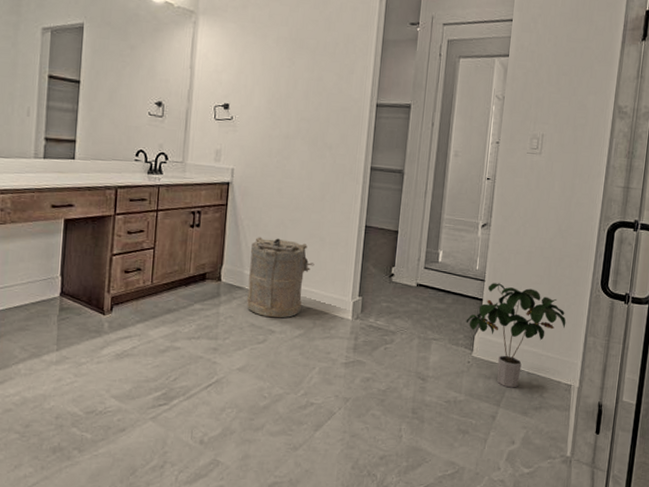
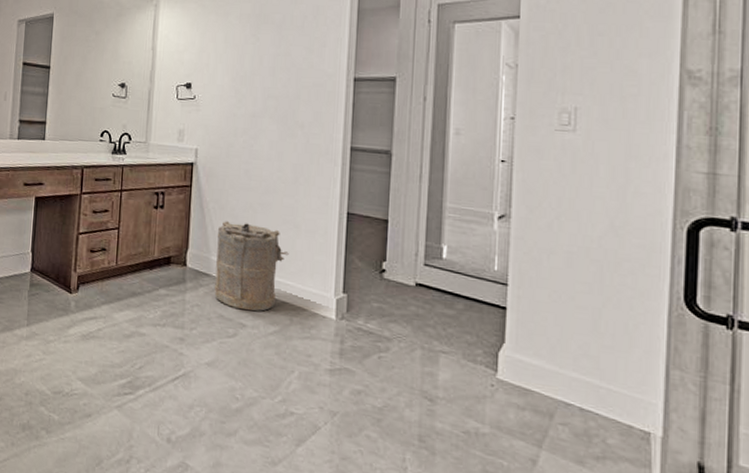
potted plant: present [466,283,566,388] -> none [484,288,634,427]

